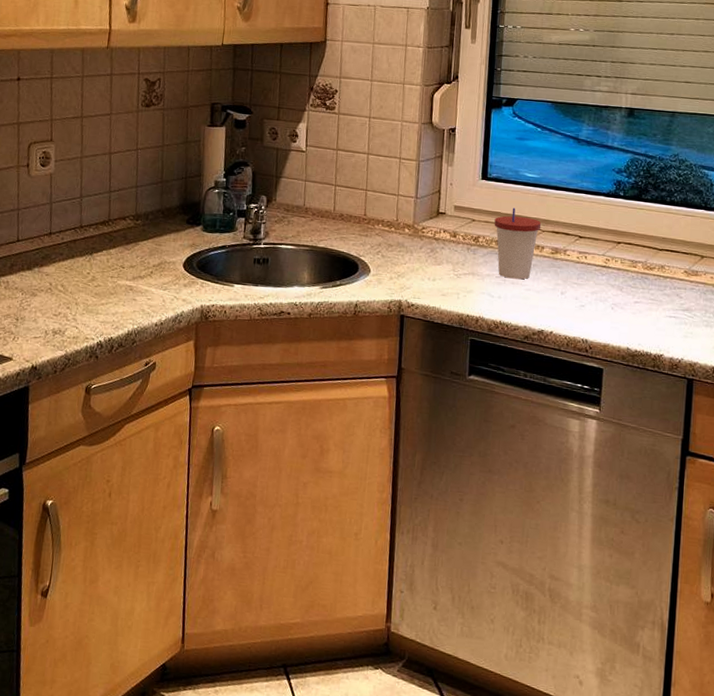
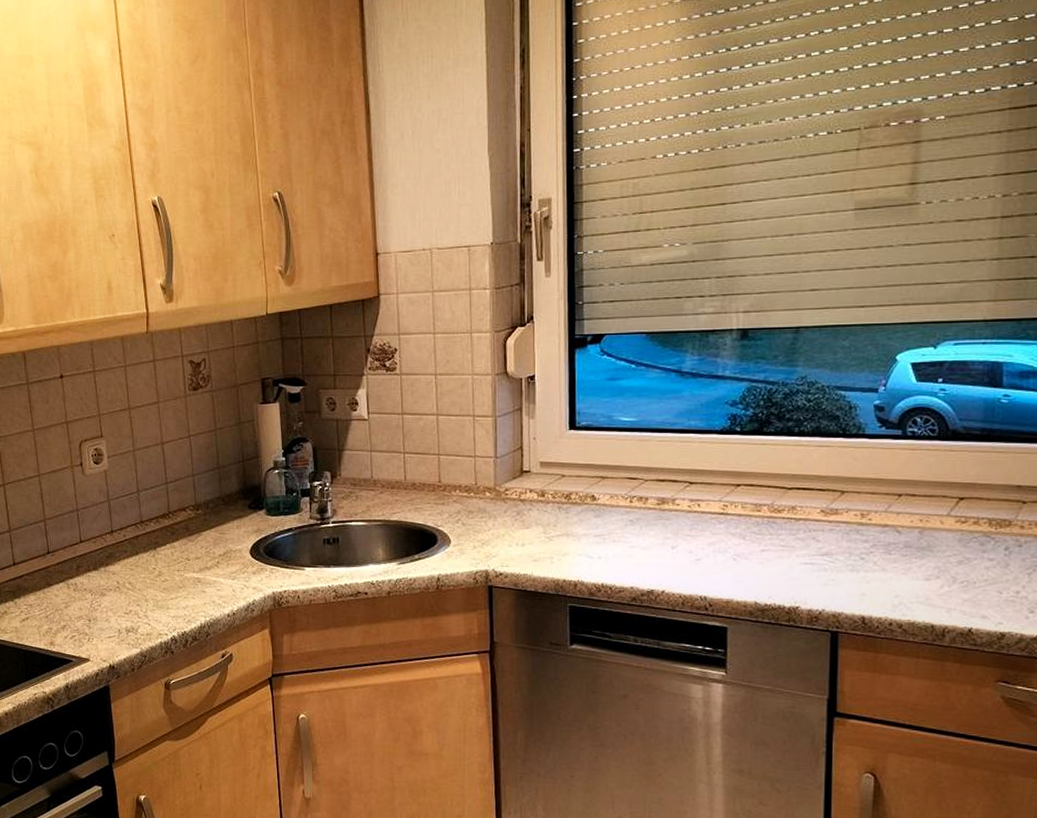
cup: present [494,207,542,280] -> none [587,457,643,536]

